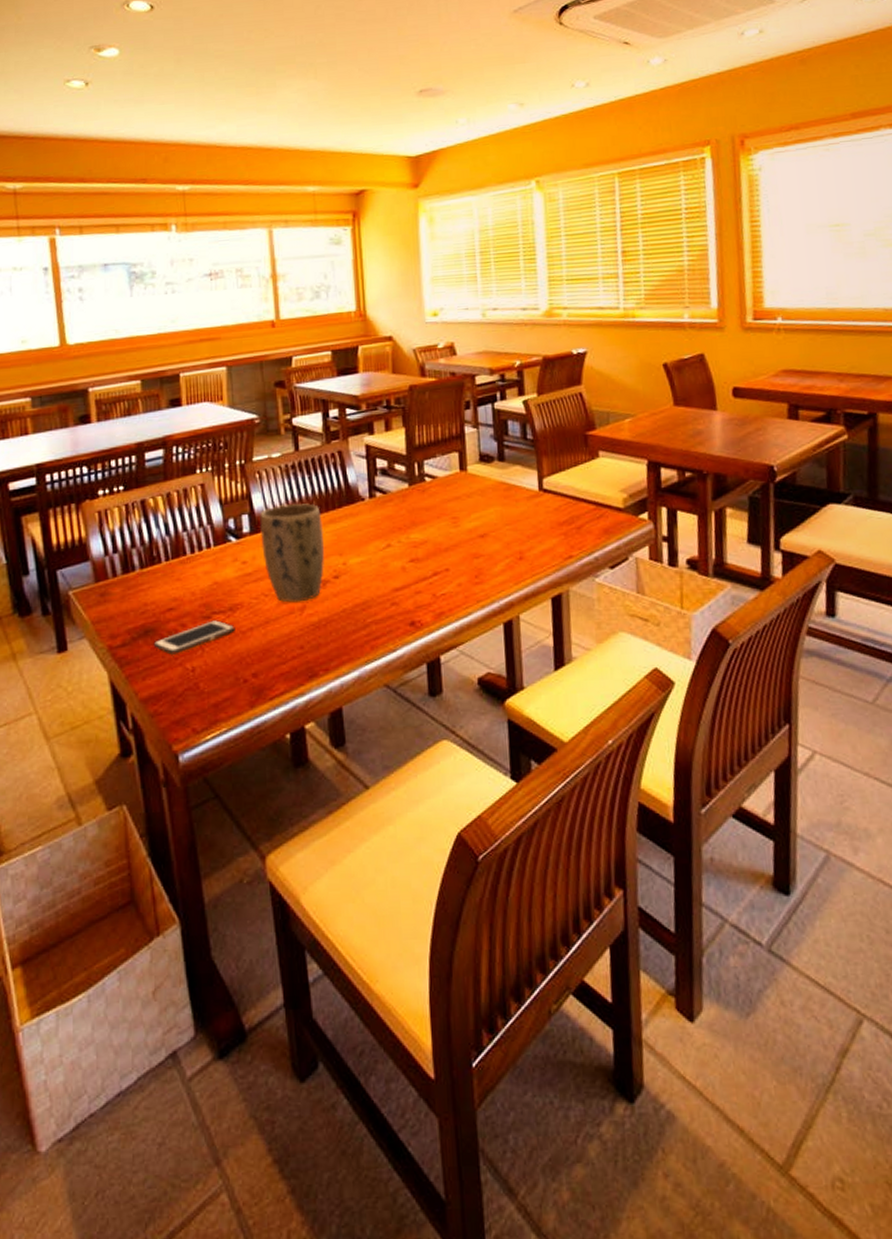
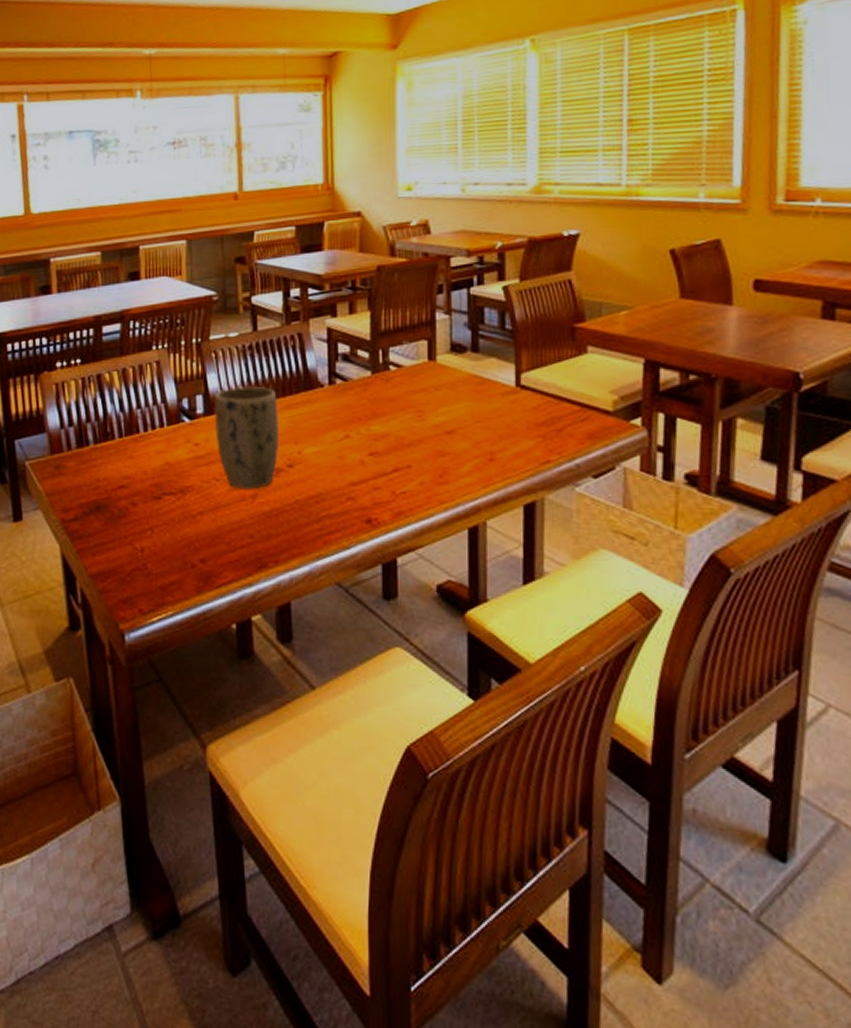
cell phone: present [153,620,235,655] -> none [104,501,185,533]

